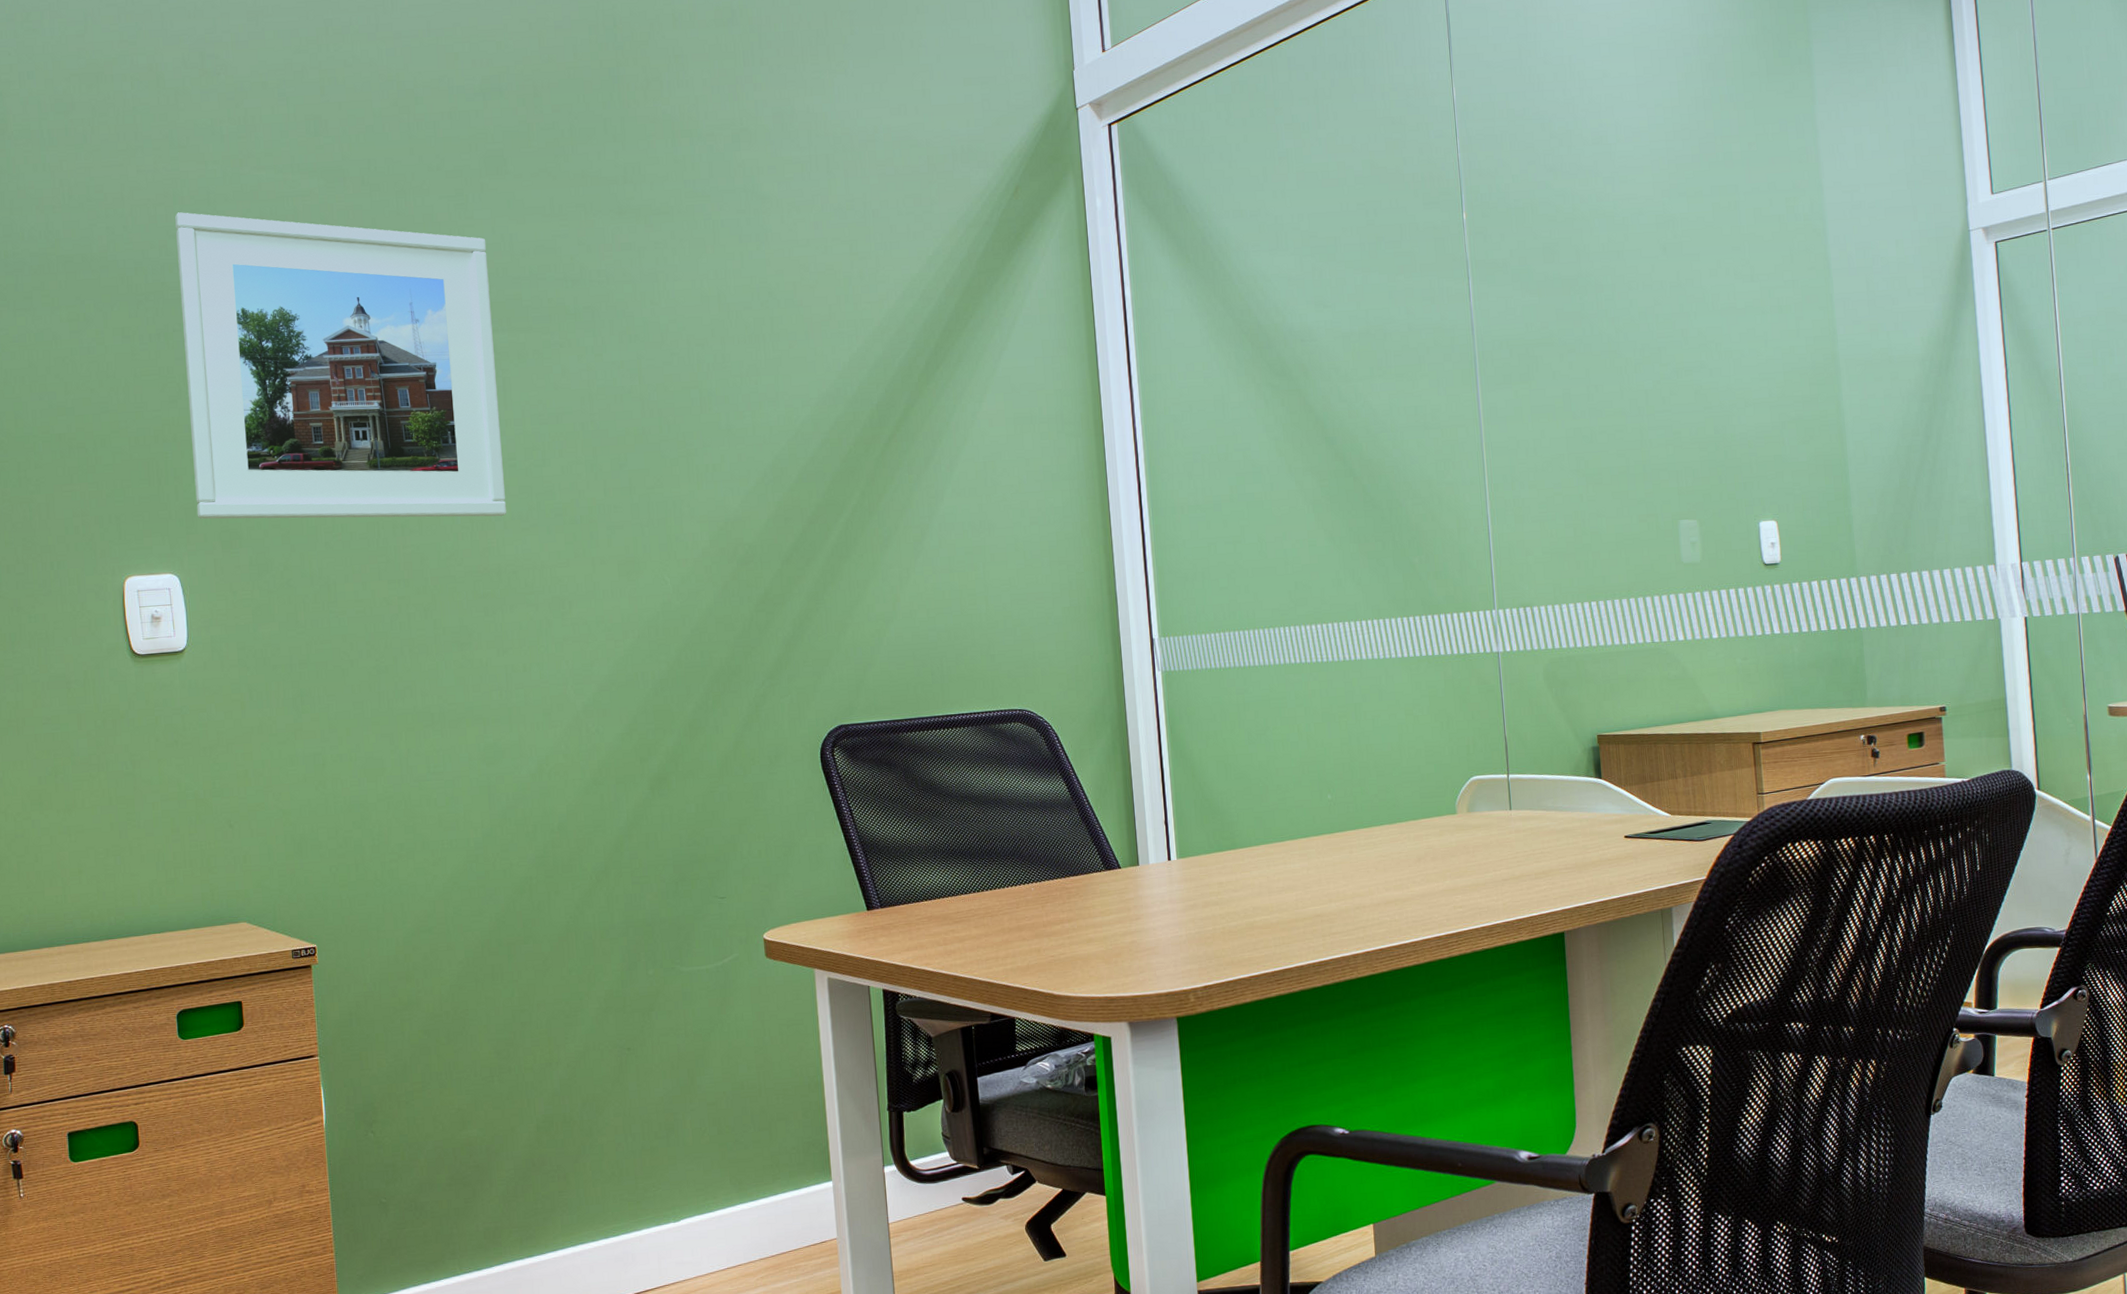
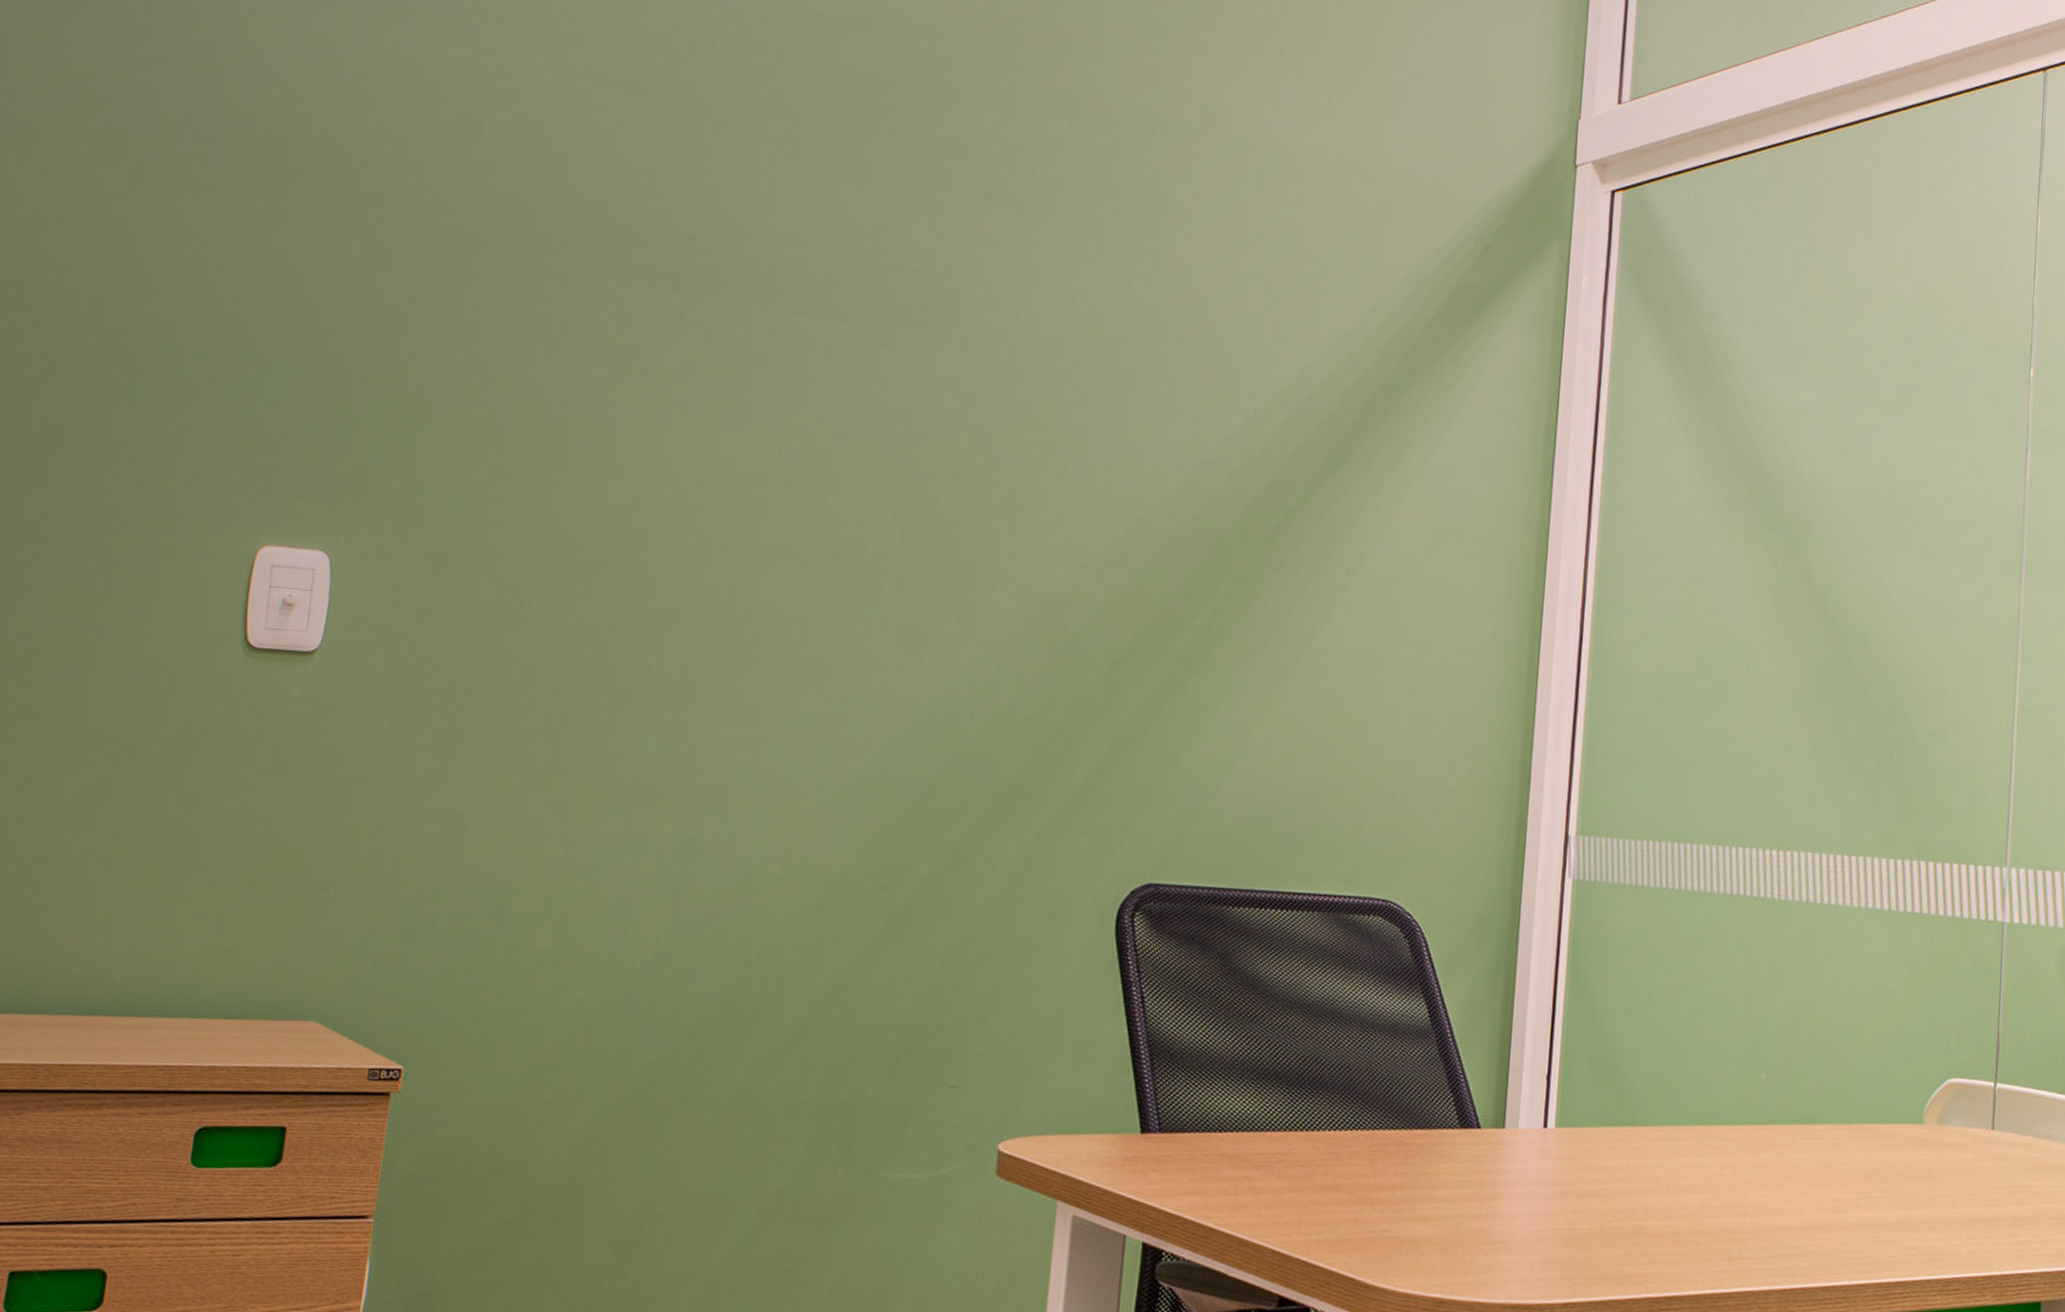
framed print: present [175,212,507,519] -> none [371,104,814,547]

